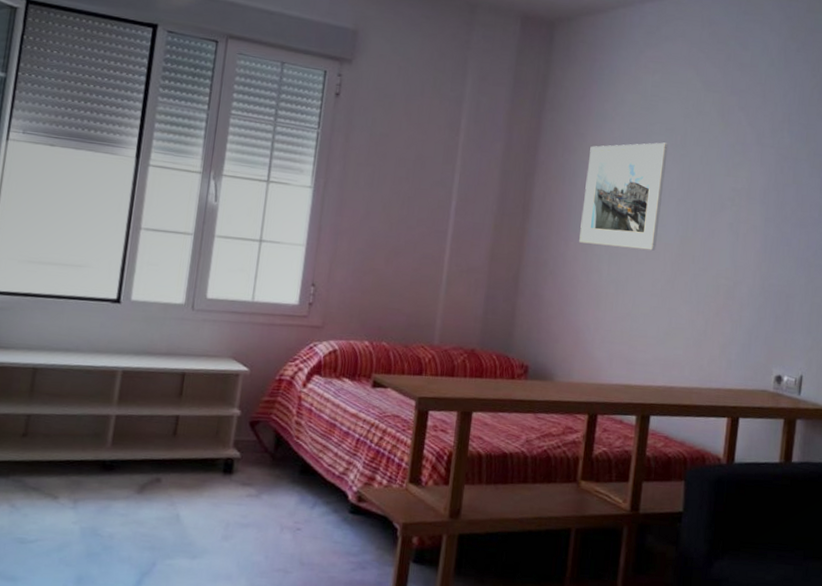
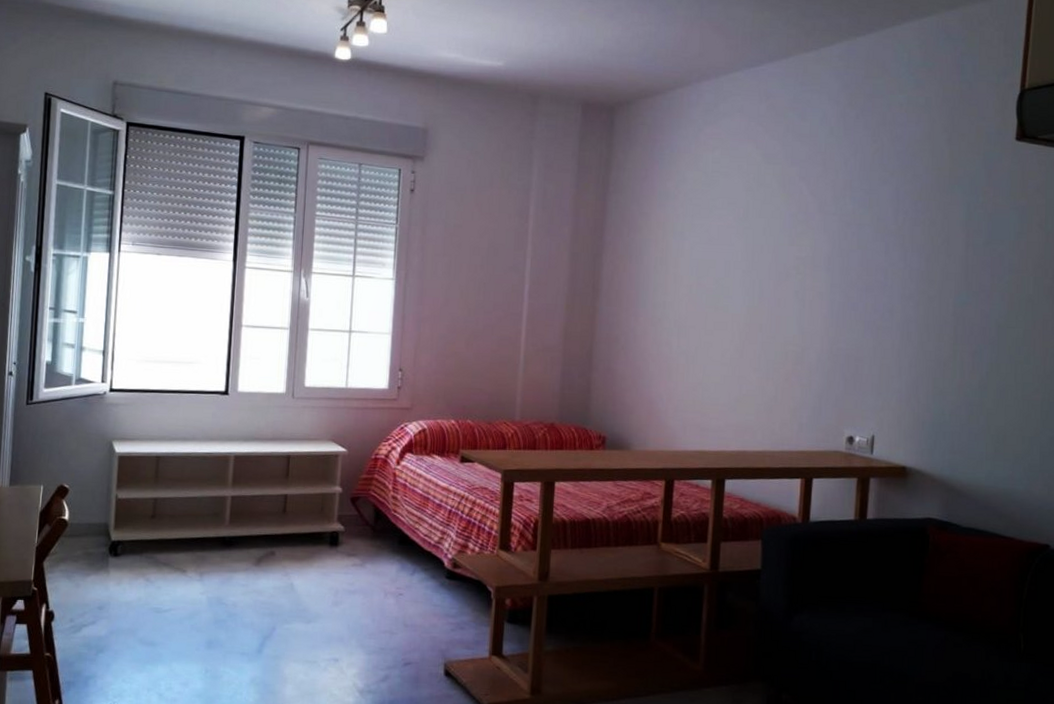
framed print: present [579,142,668,251] -> none [648,216,731,322]

